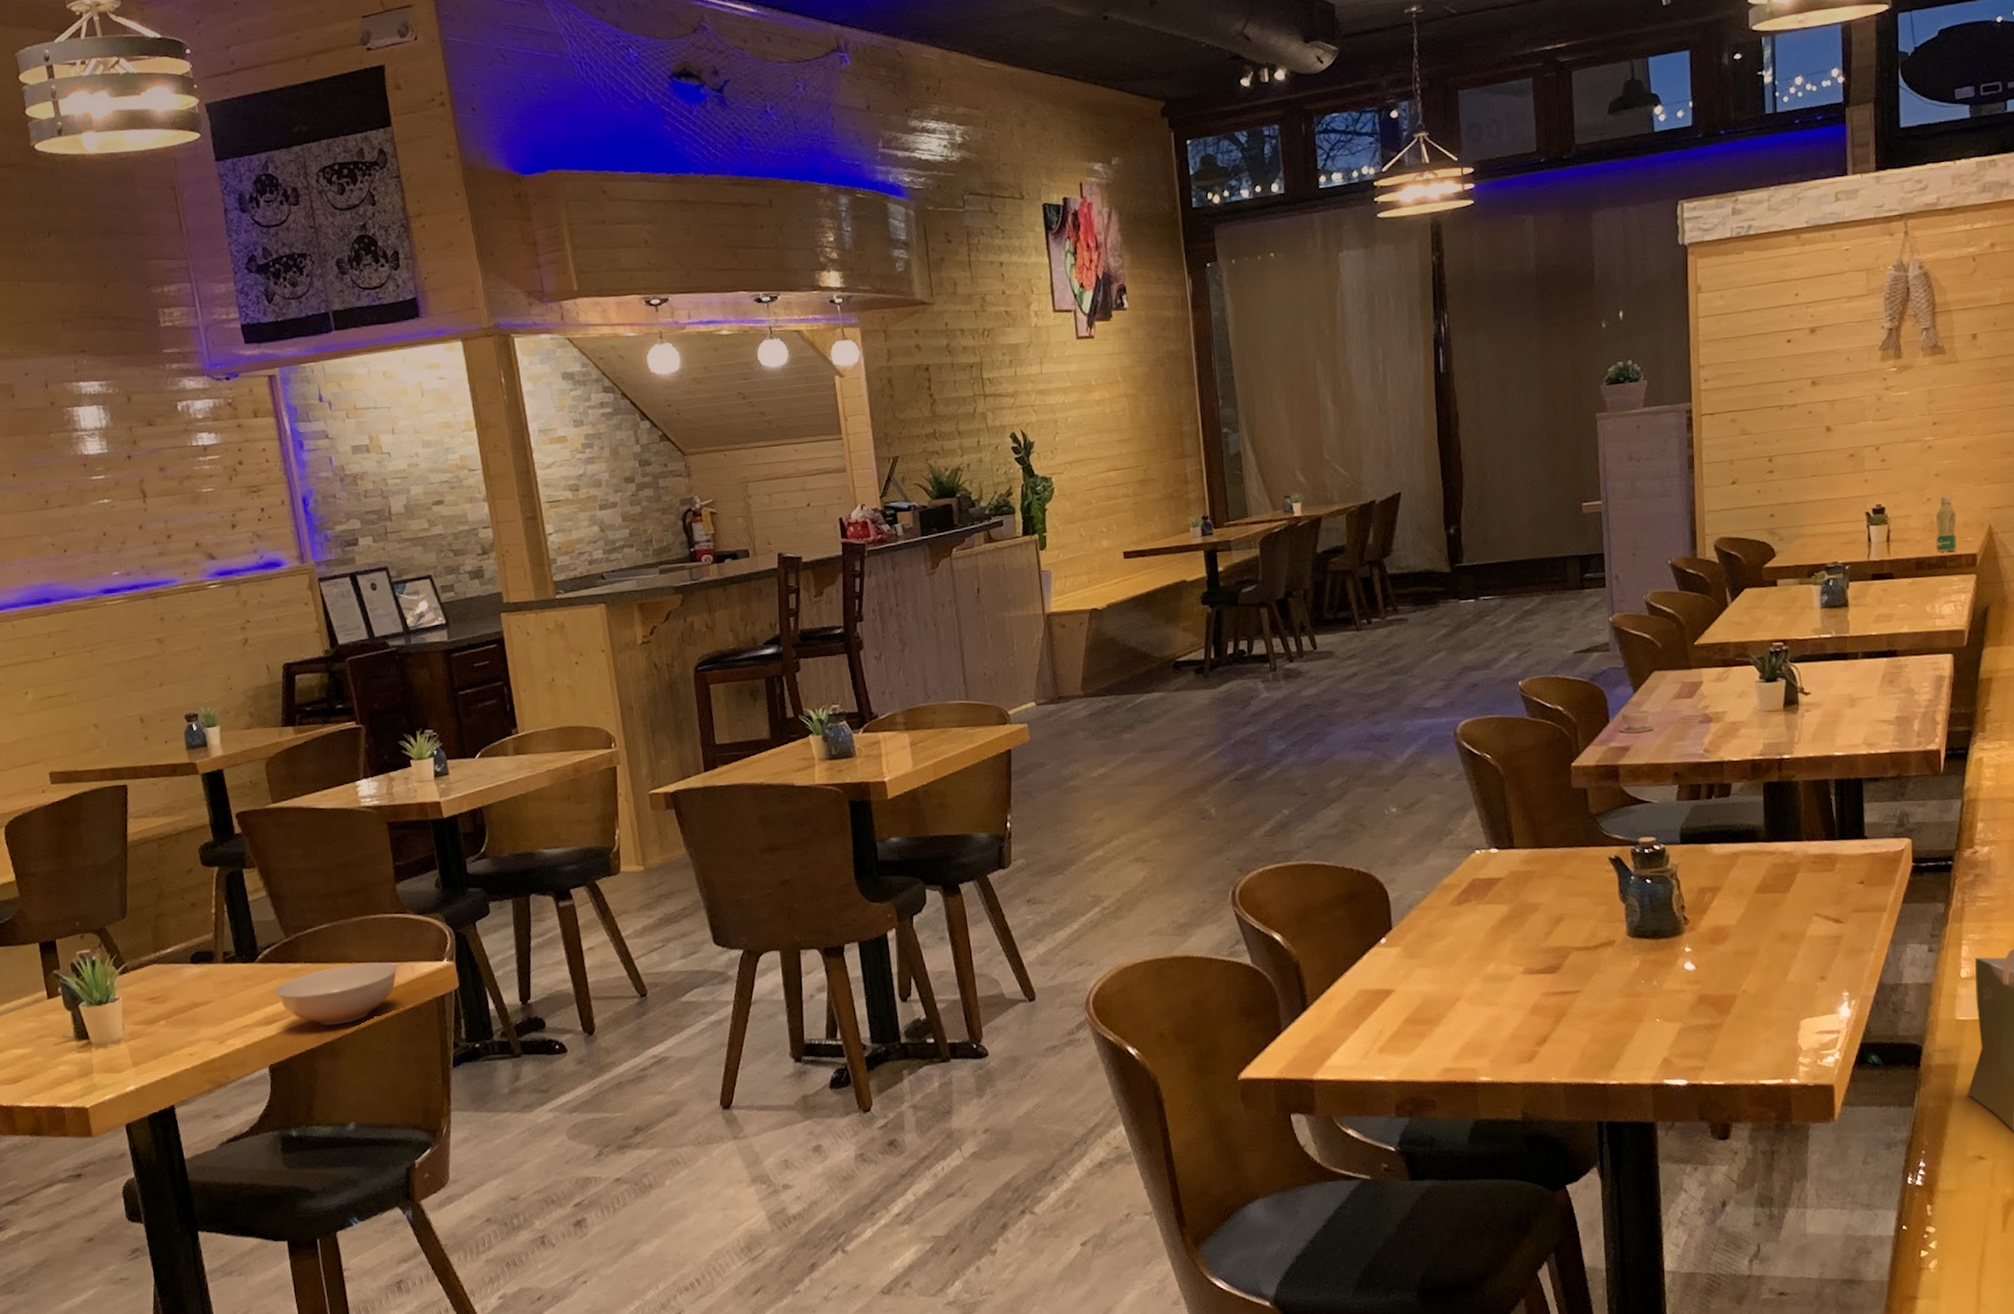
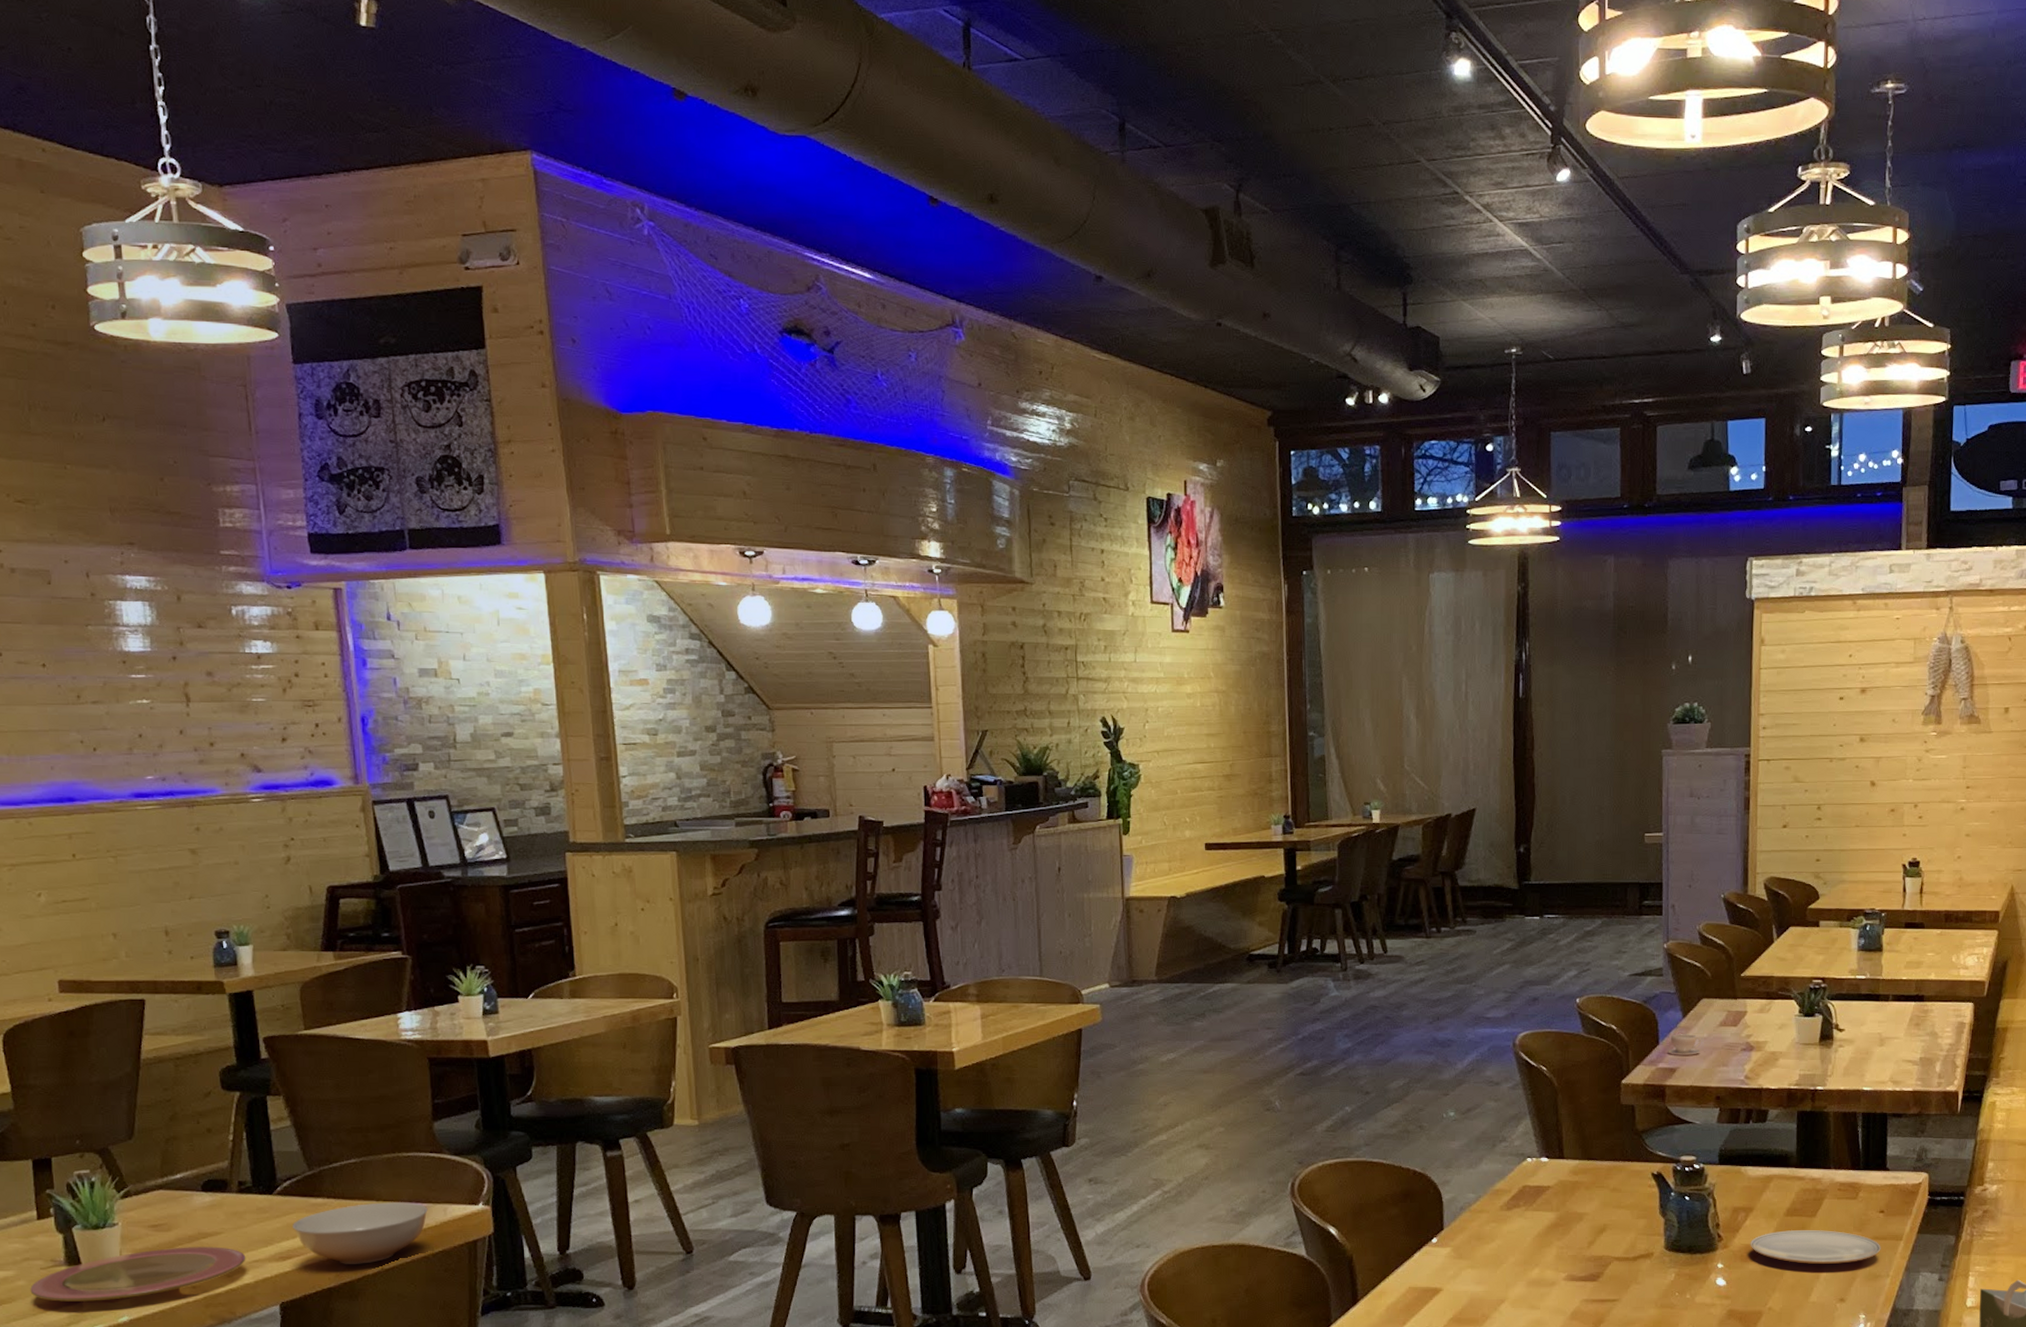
plate: none [46,1015,236,1075] -> present [30,1246,246,1302]
plate: none [1719,905,1863,943] -> present [1750,1230,1881,1265]
bottle: present [1936,496,1956,555] -> none [1963,855,1983,910]

